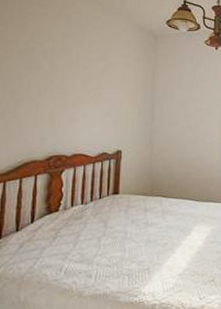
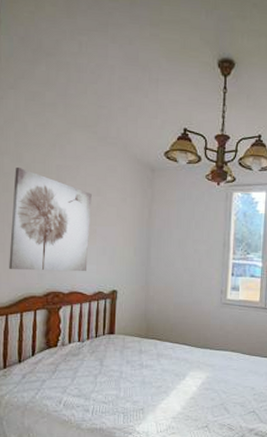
wall art: none [9,35,96,136] -> present [9,166,92,272]

